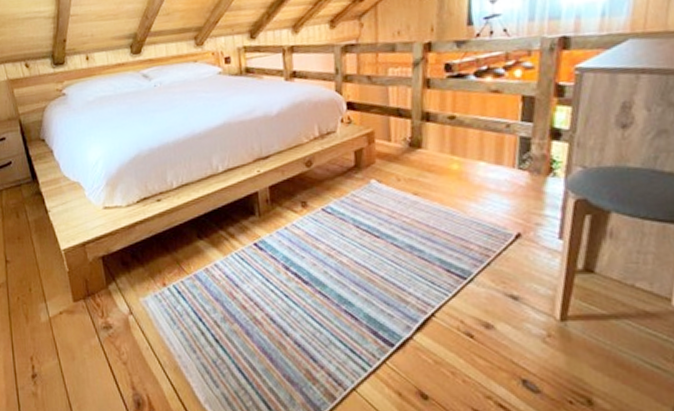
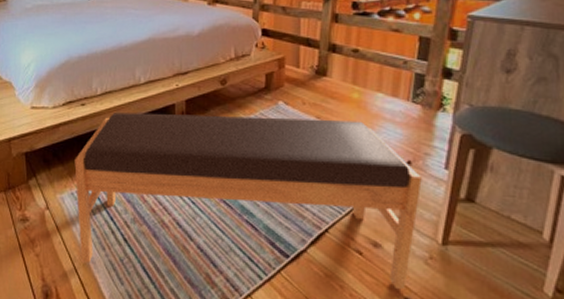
bench: none [155,194,534,372] -> present [74,113,422,290]

